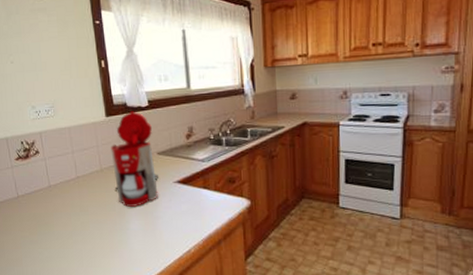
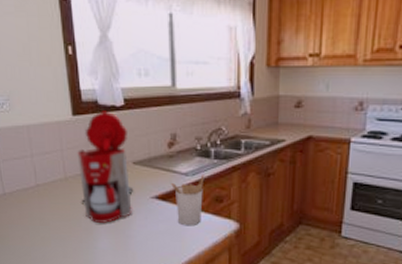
utensil holder: none [190,160,218,206] -> present [171,174,205,226]

